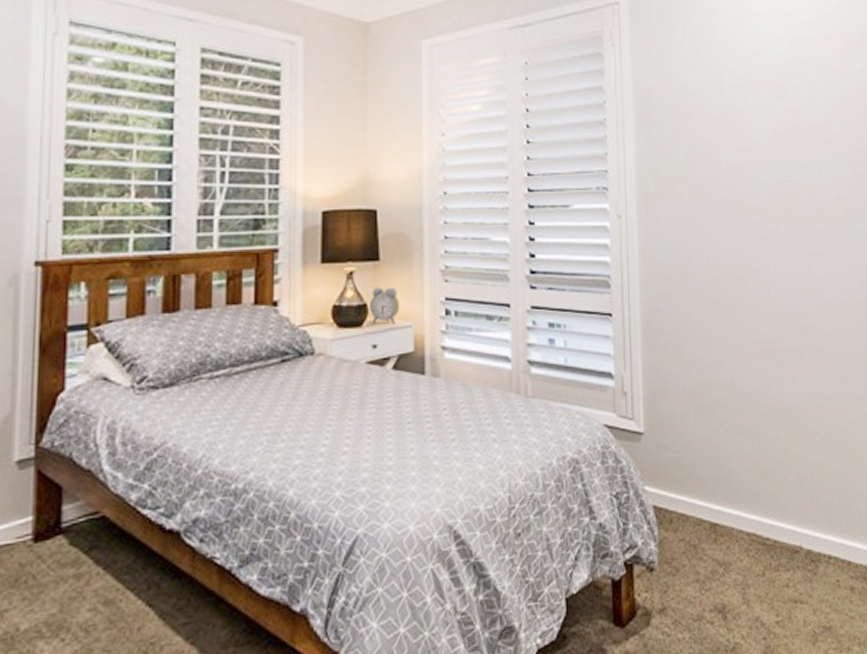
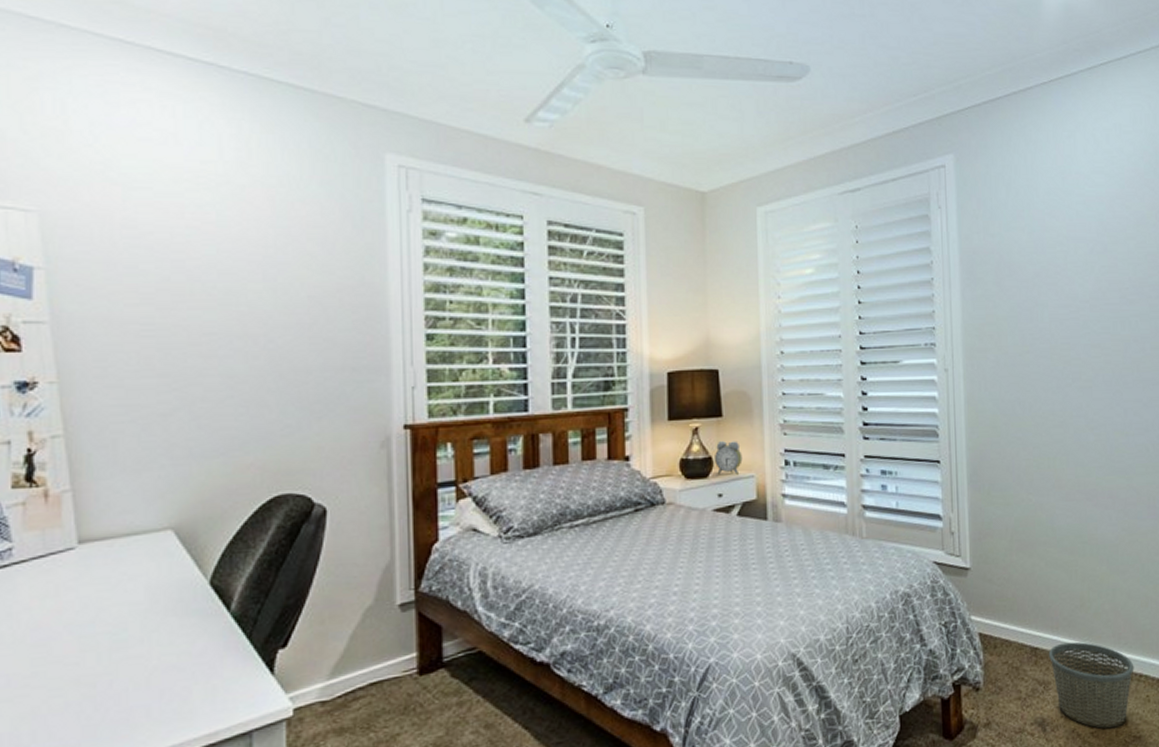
basket: none [728,517,823,618] -> present [1048,641,1134,729]

